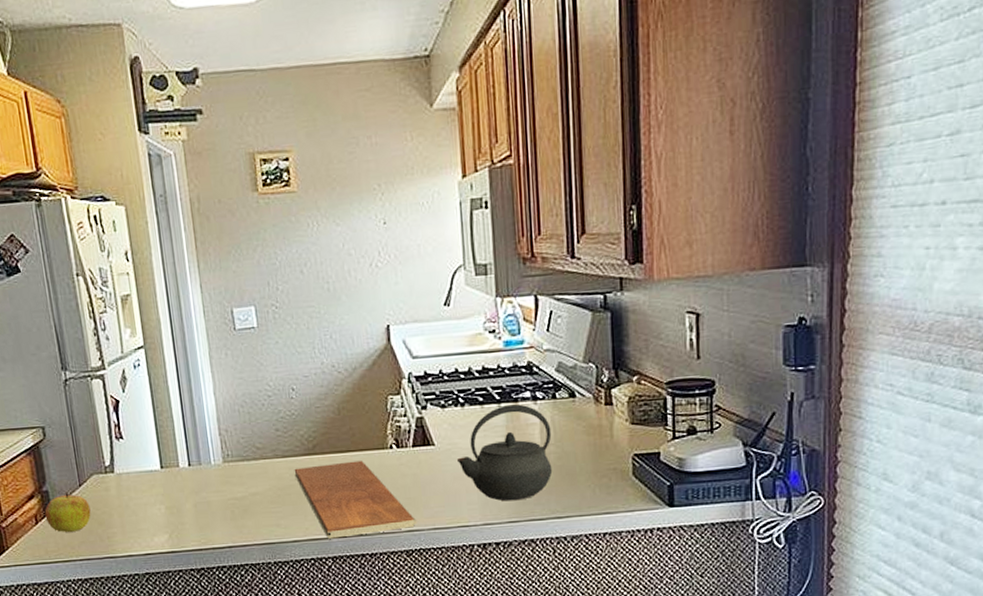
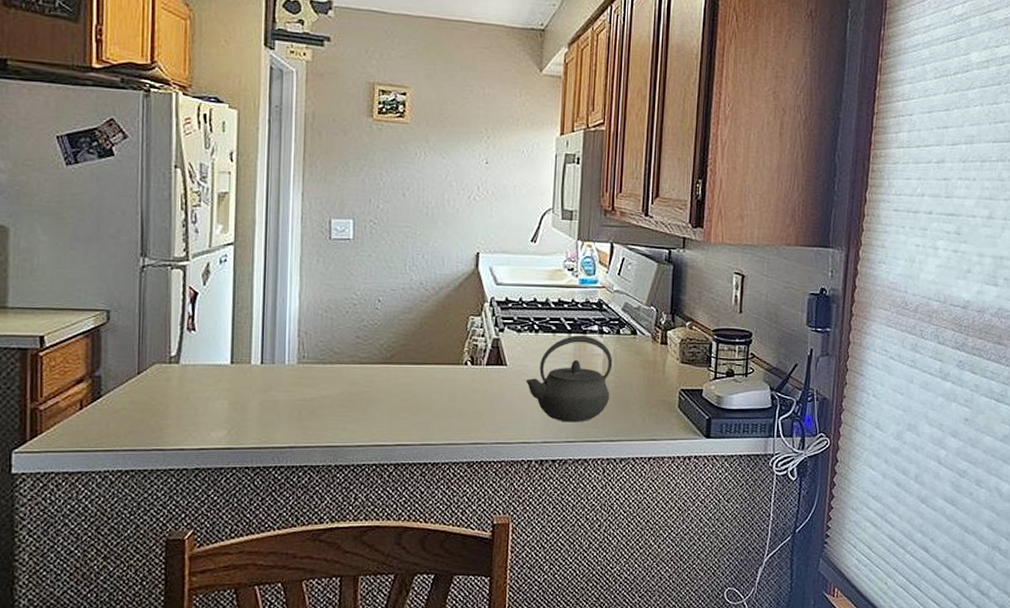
apple: present [44,492,91,532] -> none [92,378,146,420]
chopping board: present [294,460,417,539] -> none [368,373,482,446]

